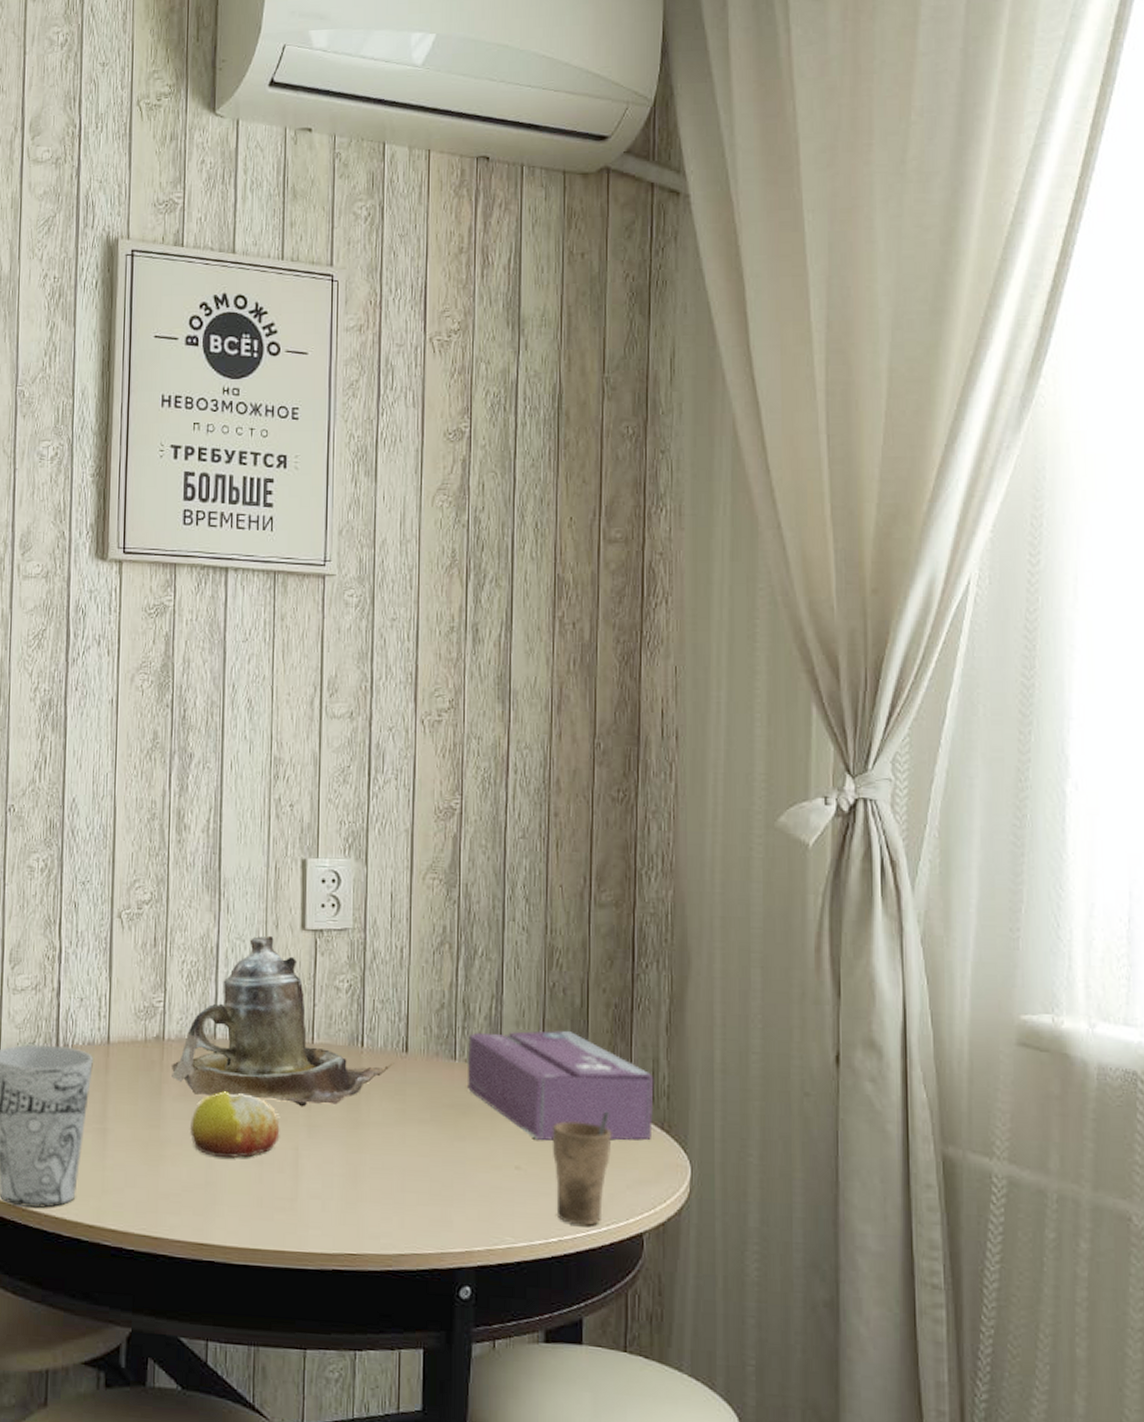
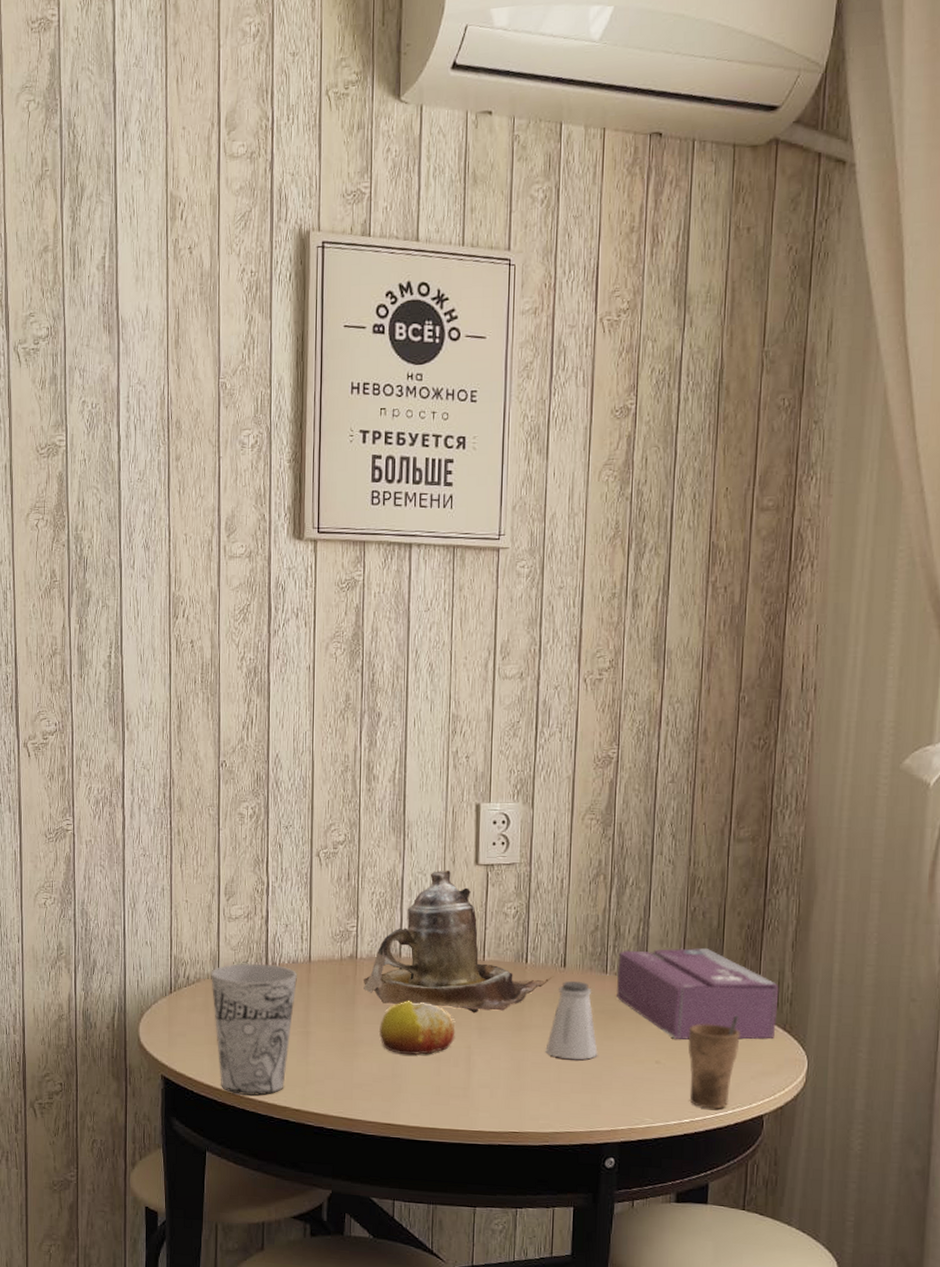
saltshaker: none [386,1068,448,1165] -> present [545,980,598,1060]

